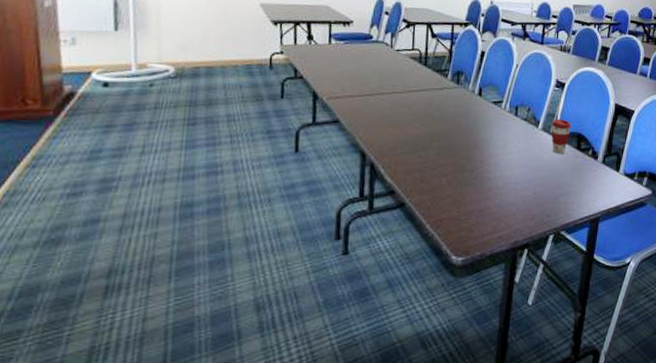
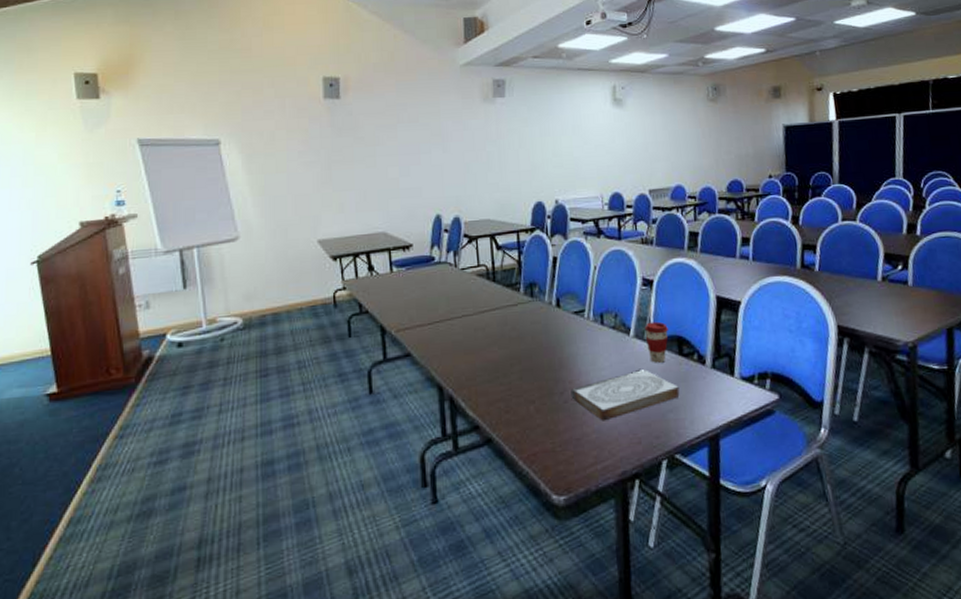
book: none [480,158,573,198] -> present [570,370,680,421]

